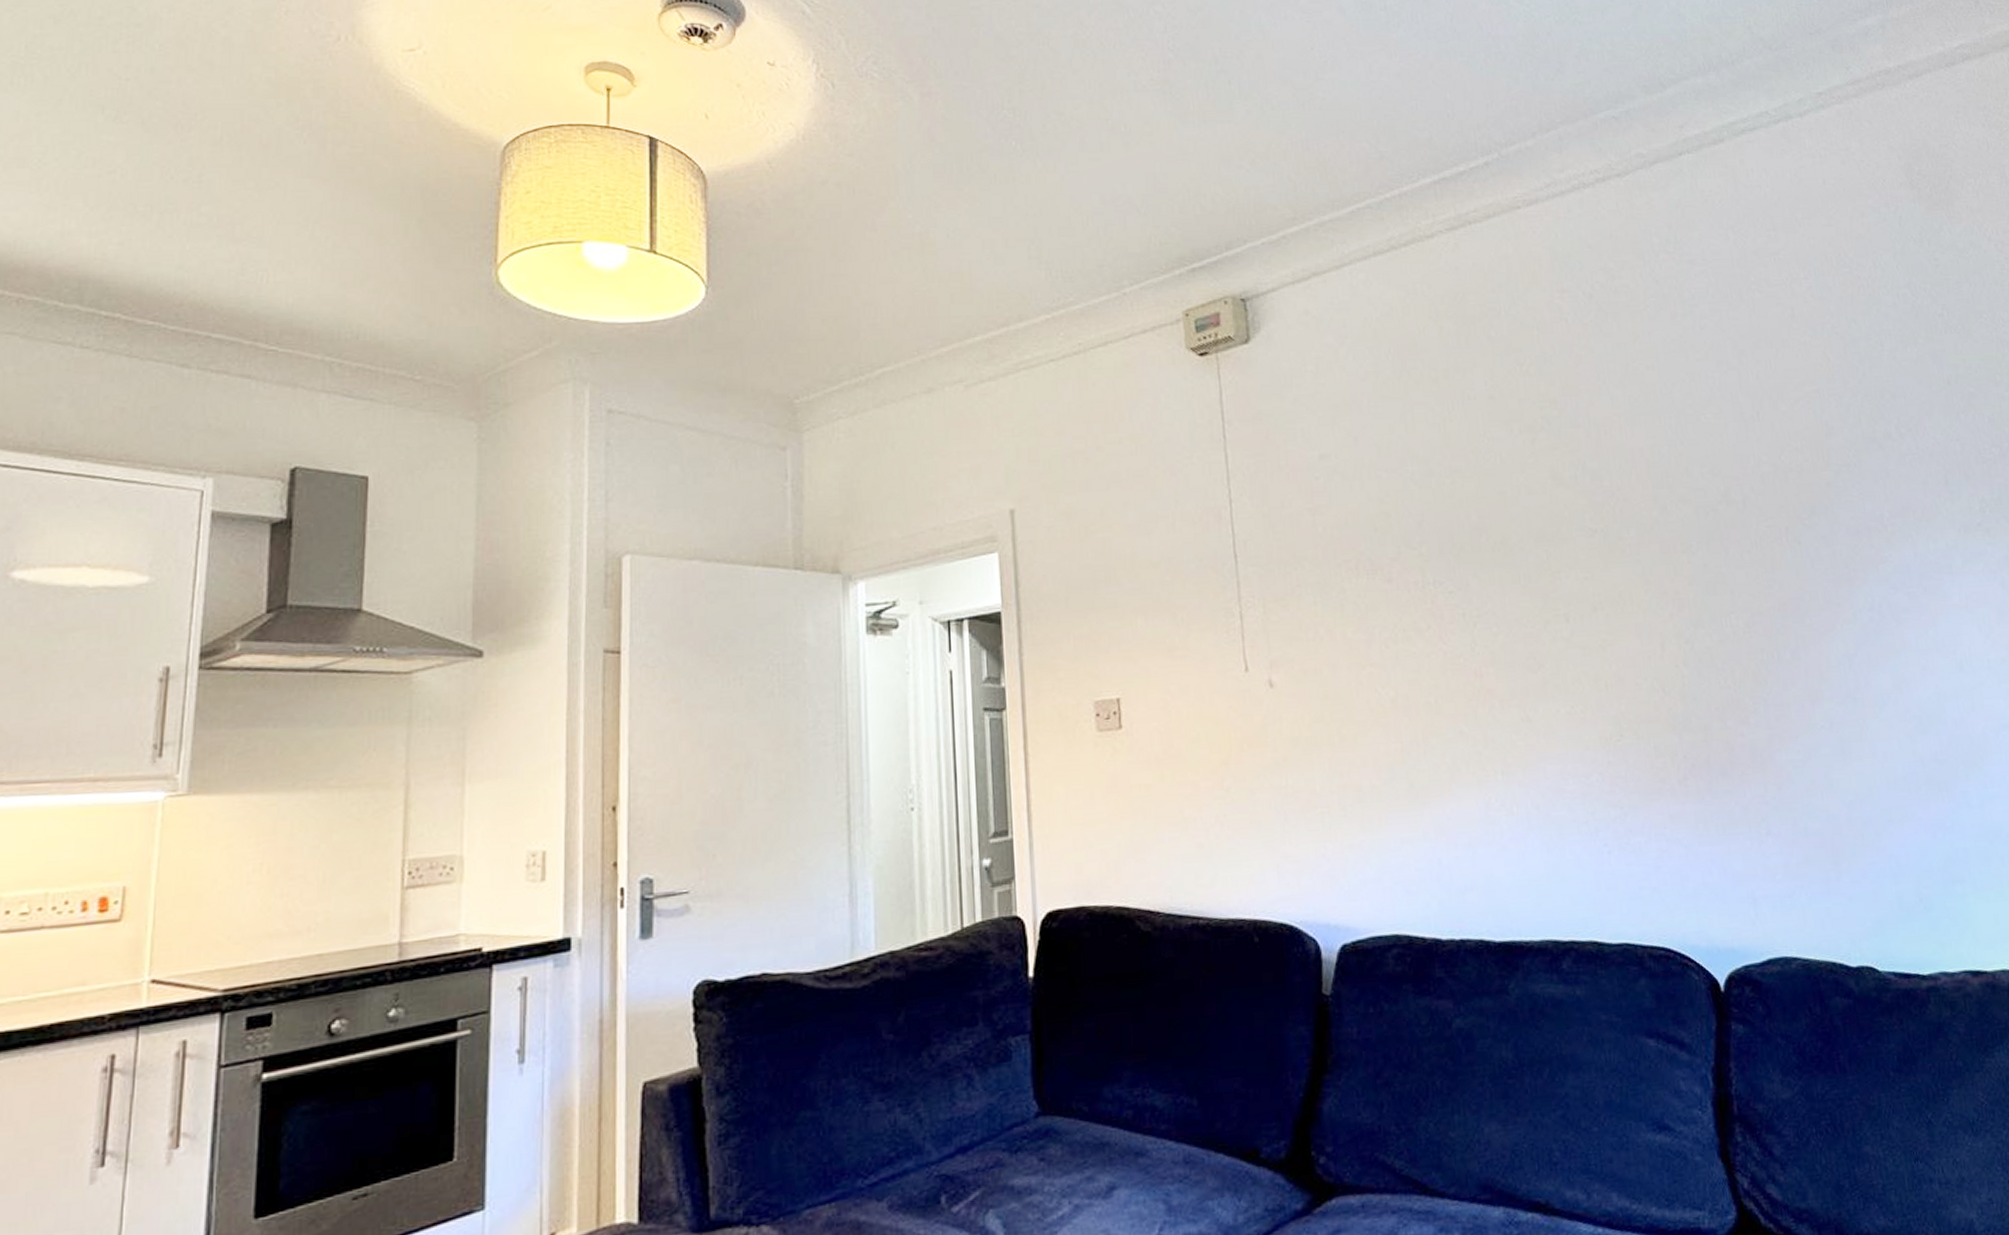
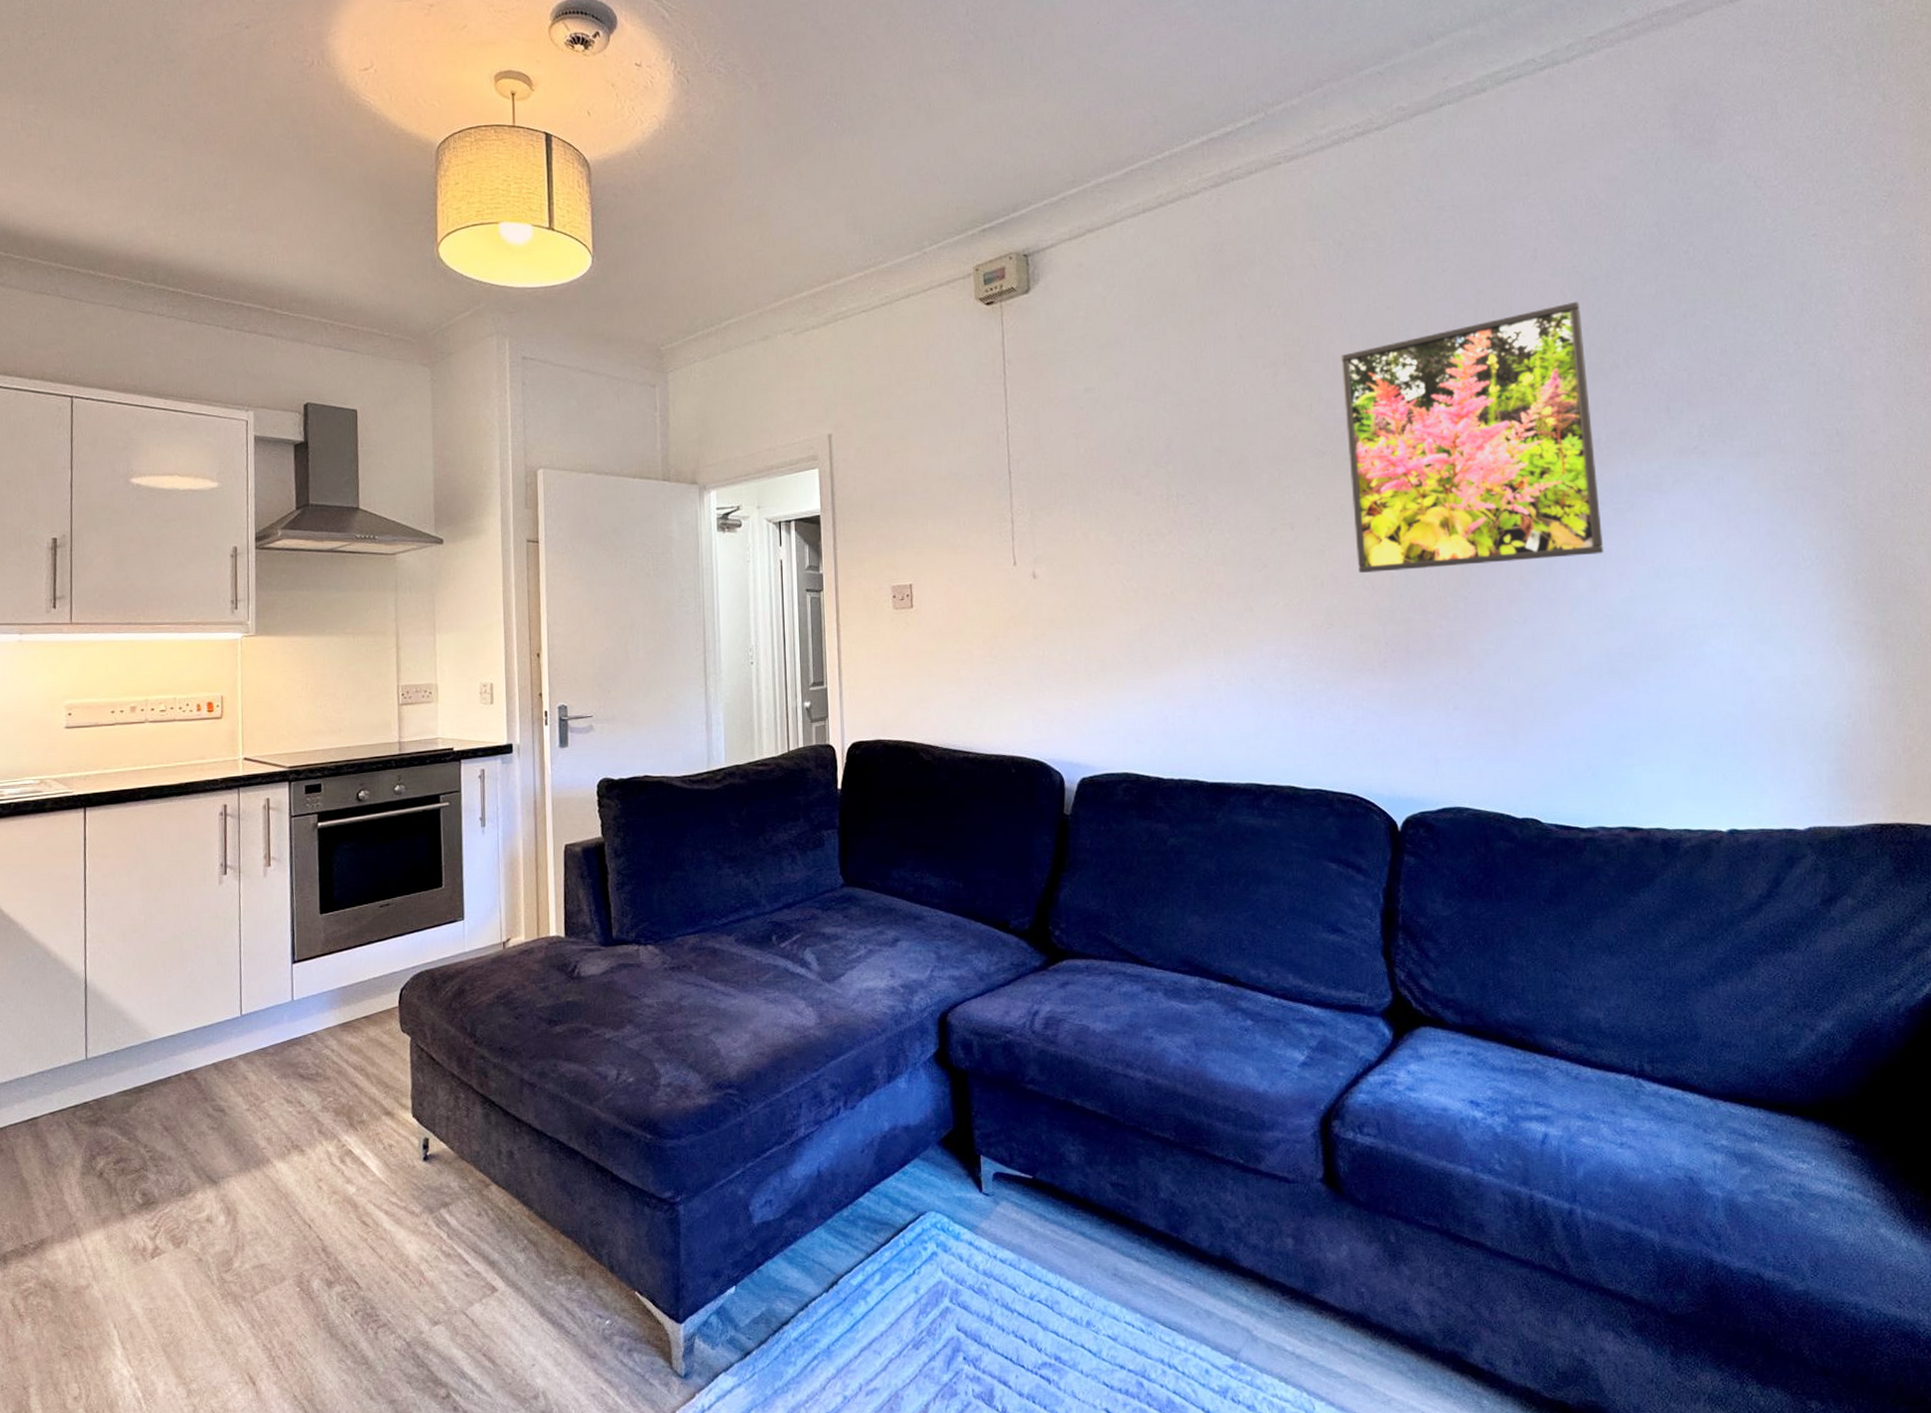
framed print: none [1603,365,1903,672] -> present [1341,301,1604,573]

